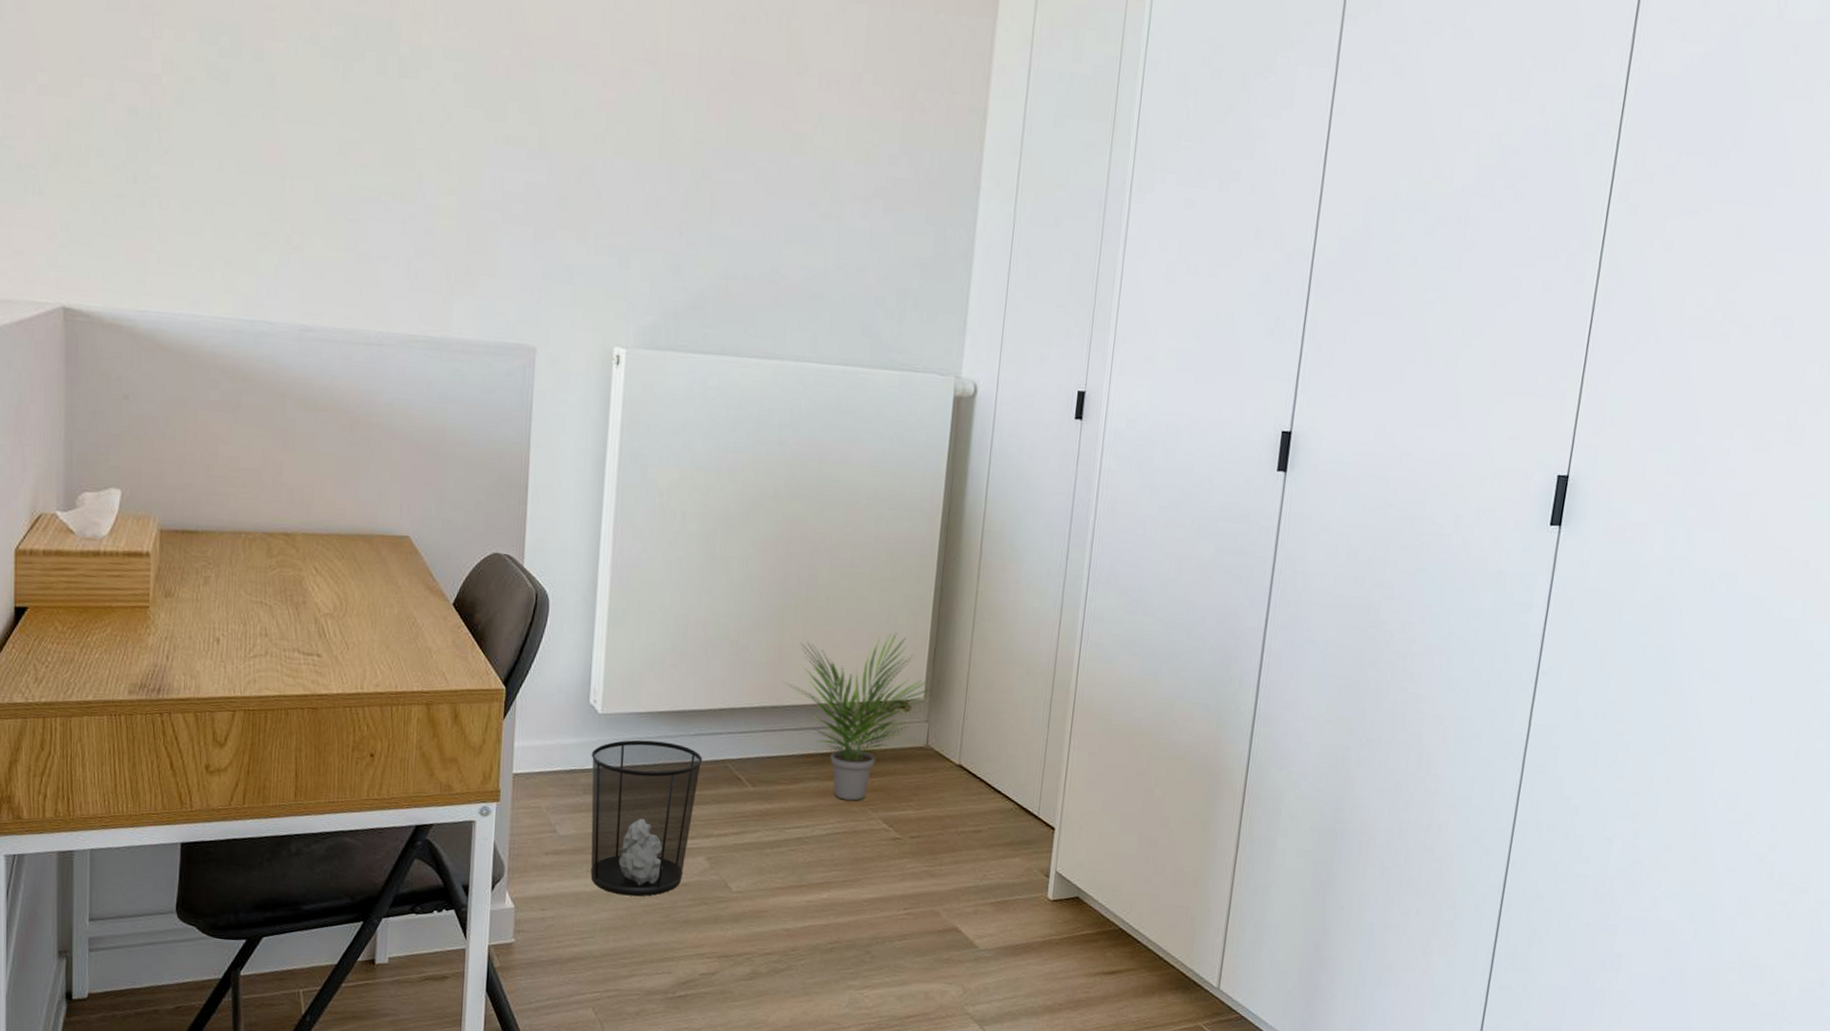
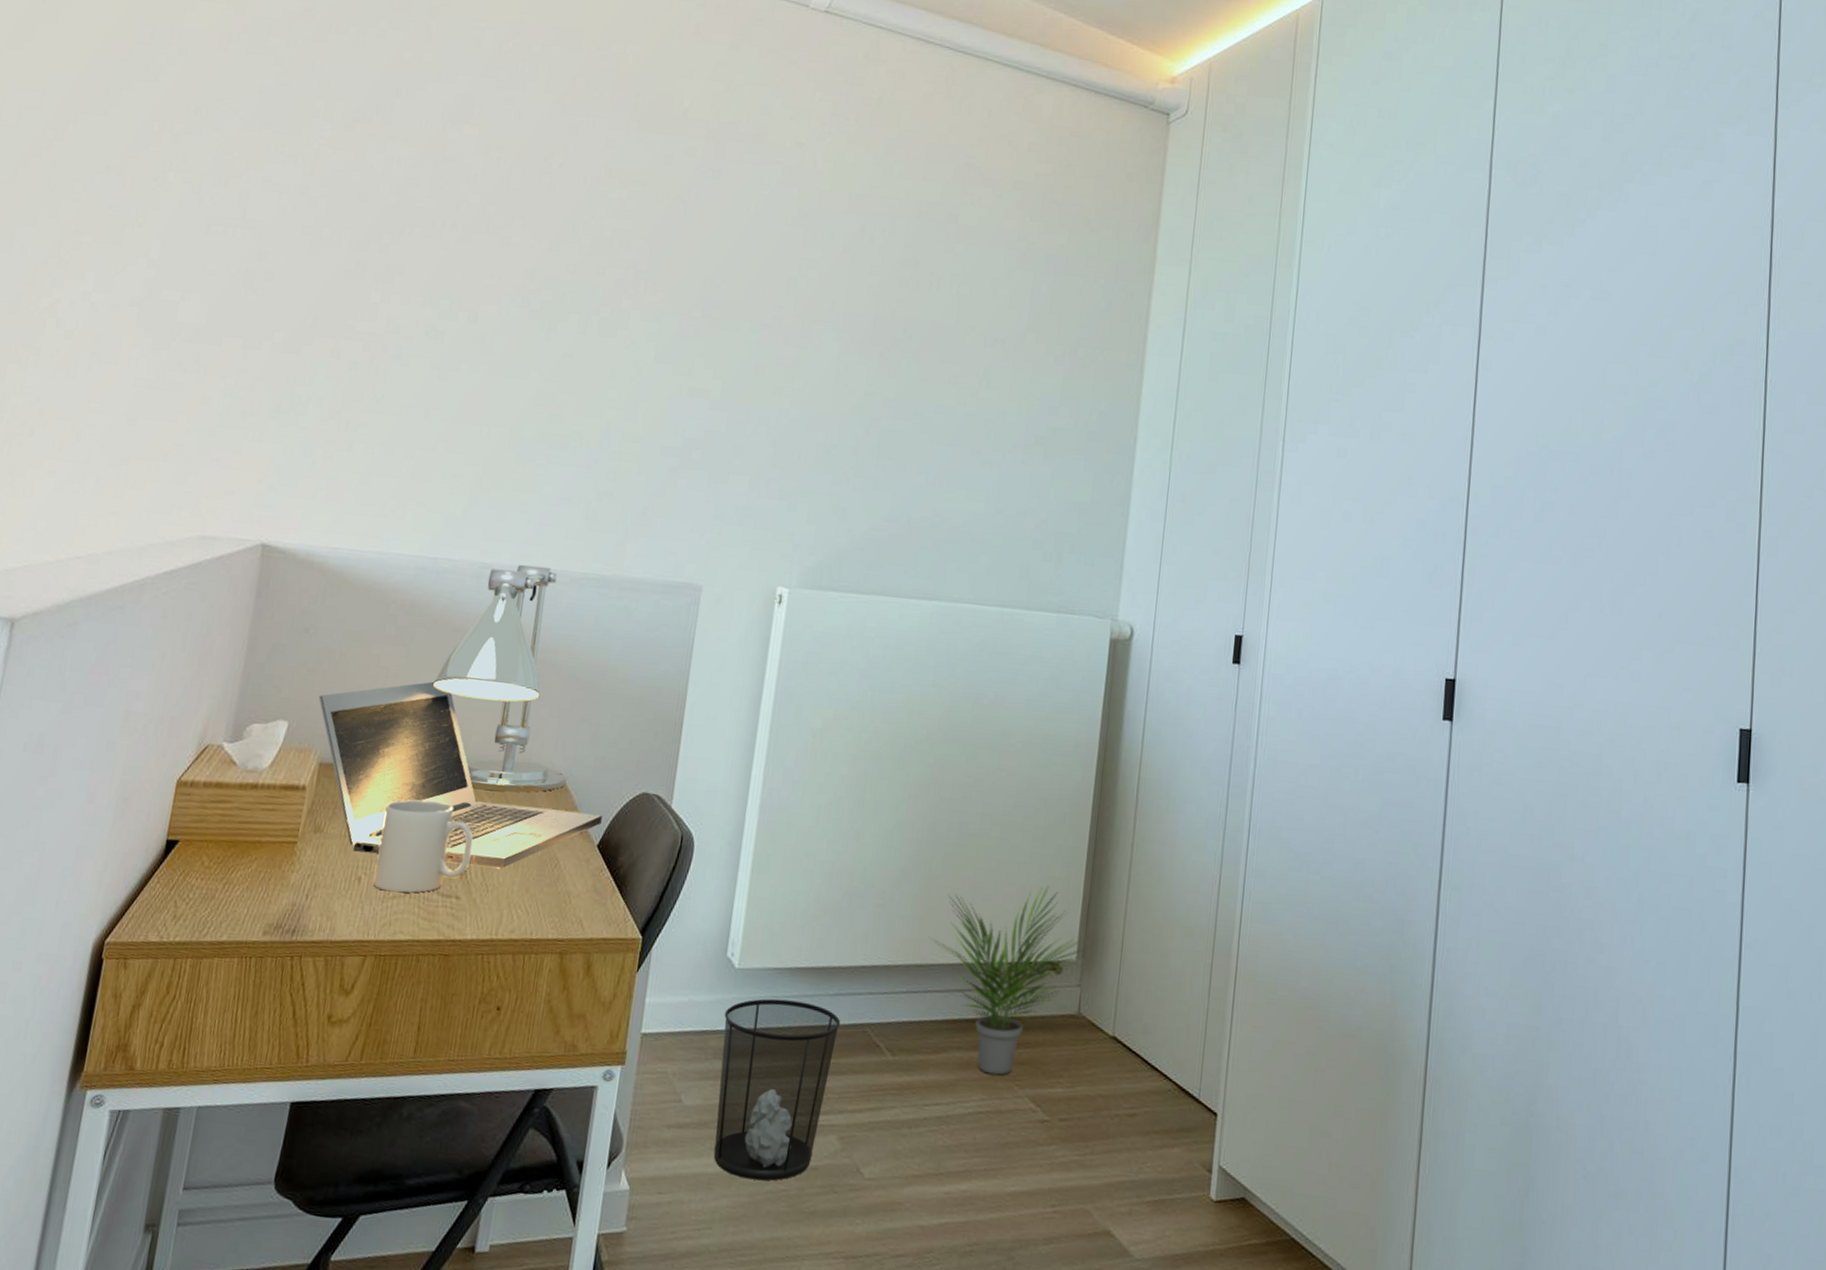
laptop: none [149,447,455,627] -> present [318,681,602,868]
mug: none [233,564,328,652] -> present [373,799,473,893]
desk lamp: none [266,326,415,555] -> present [432,564,567,792]

